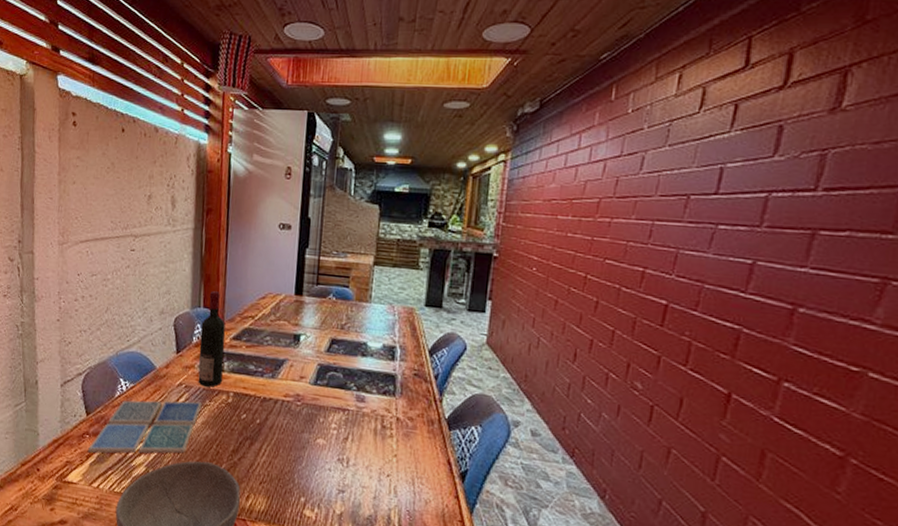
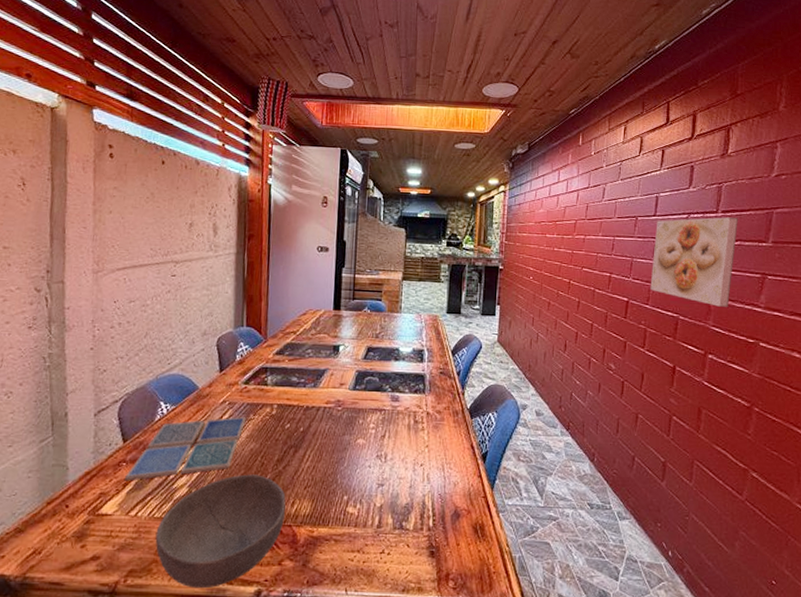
wine bottle: present [198,291,226,387] -> none [241,310,268,401]
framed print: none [701,197,849,321] -> present [650,217,738,307]

